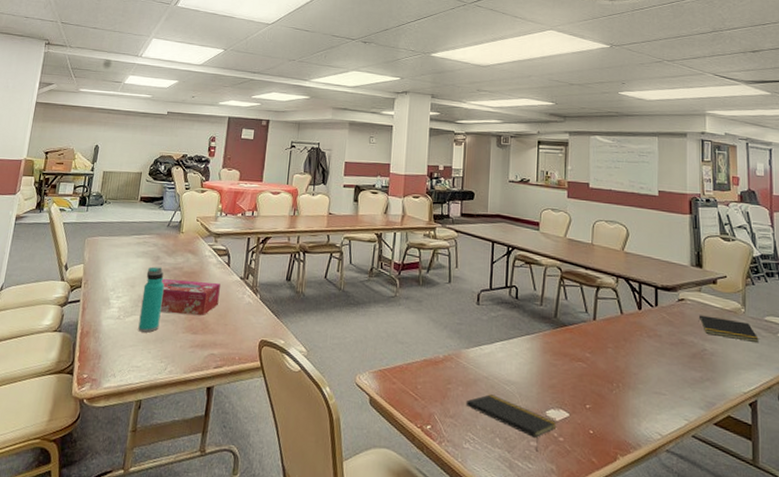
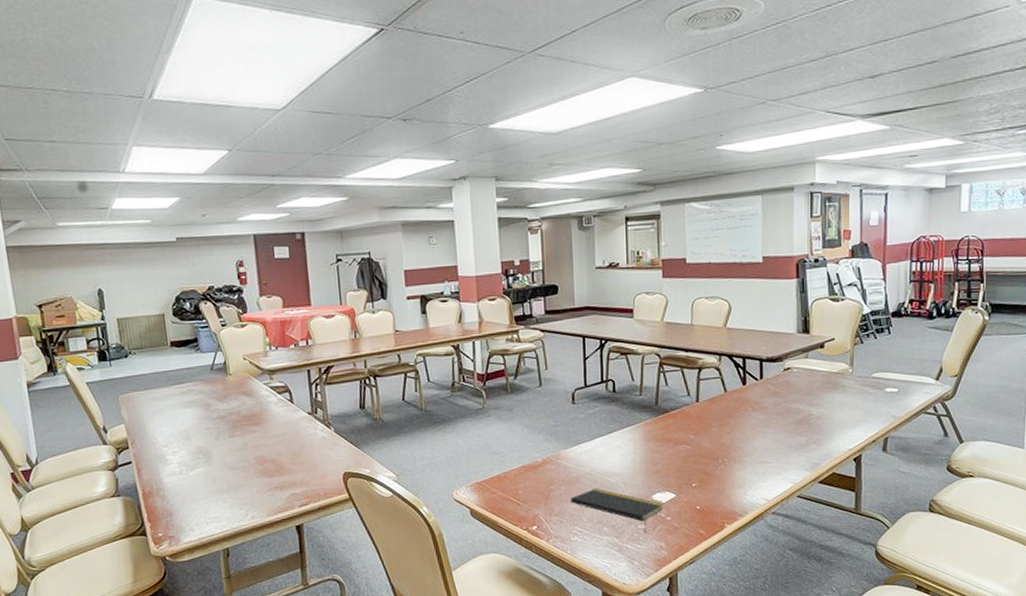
water bottle: present [138,267,165,333] -> none [200,415,229,484]
tissue box: present [160,279,220,315] -> none [219,423,289,460]
notepad: present [698,315,759,342] -> none [805,381,866,401]

